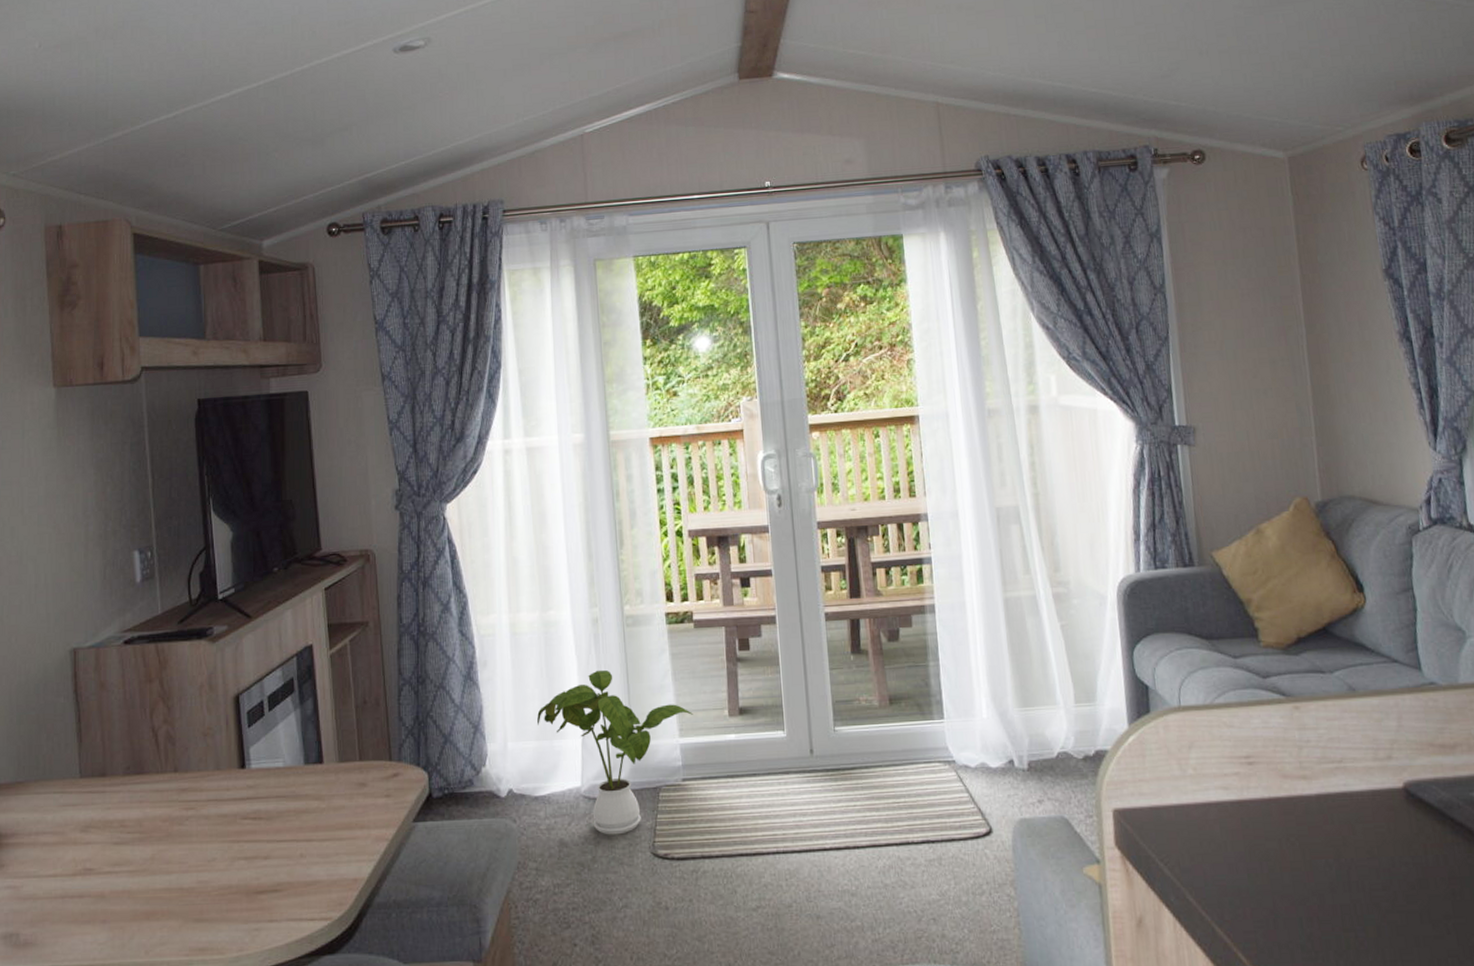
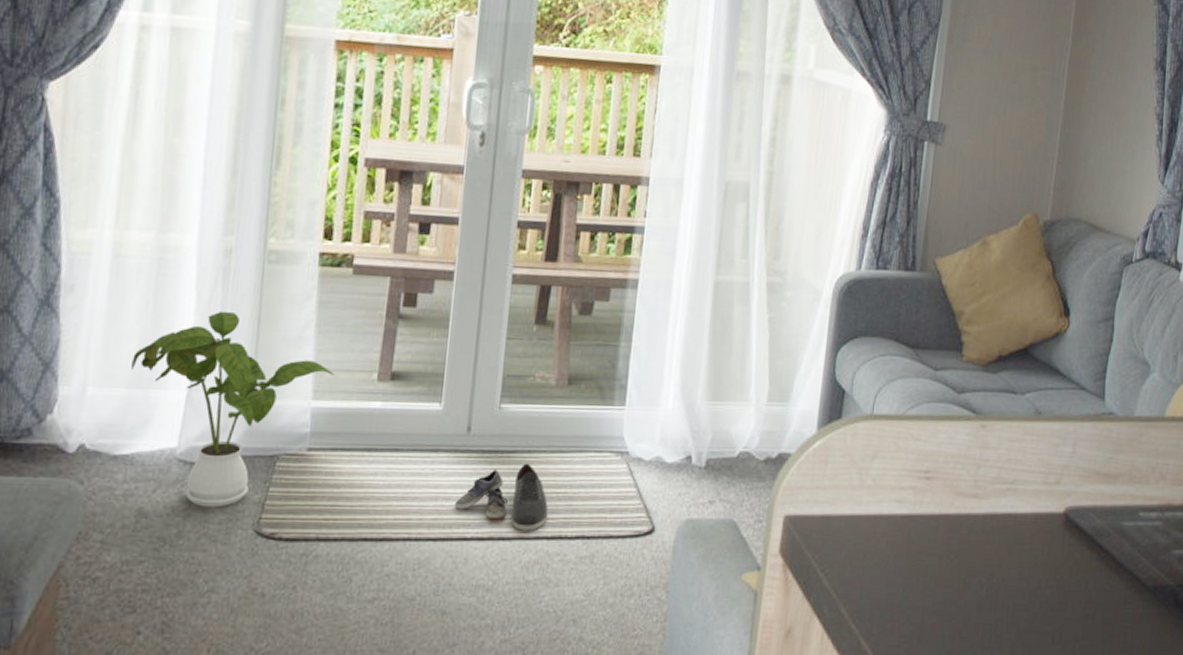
shoe: none [810,786,857,831] -> present [454,470,508,520]
shoe: none [859,778,894,839] -> present [510,463,548,531]

